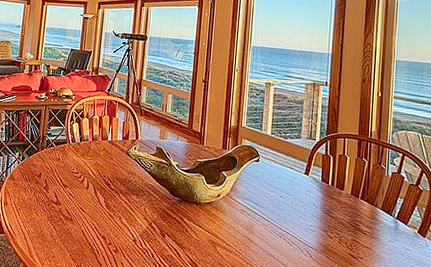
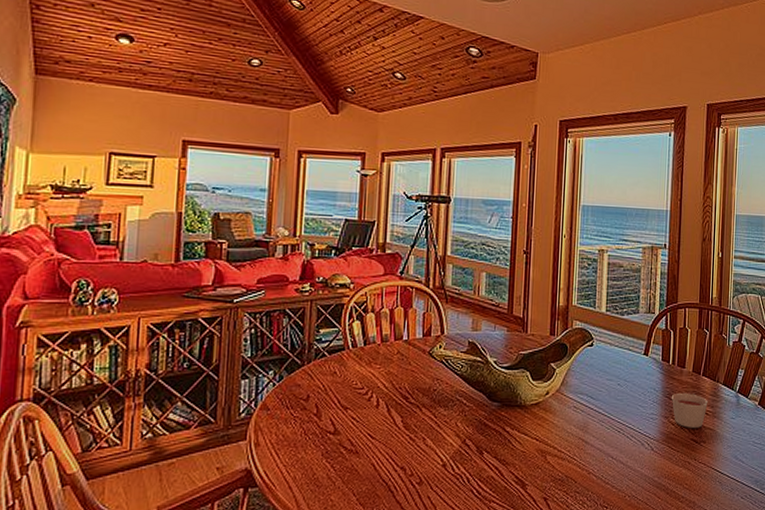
candle: none [330,211,366,245] -> present [671,393,708,428]

